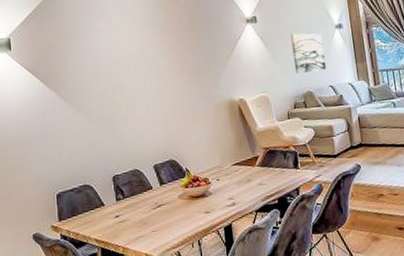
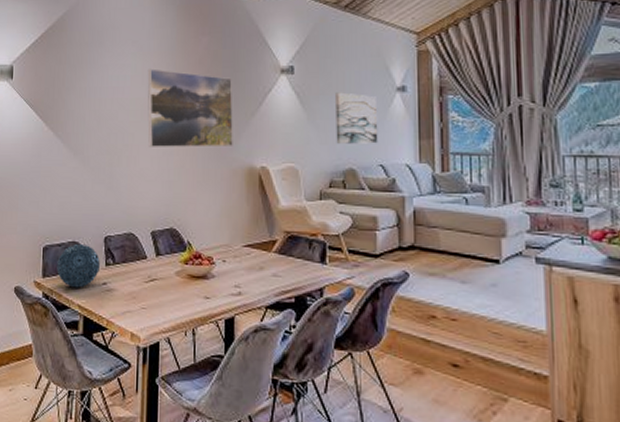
decorative ball: none [71,185,111,225] -> present [57,243,100,288]
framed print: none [135,28,215,95] -> present [147,68,233,147]

